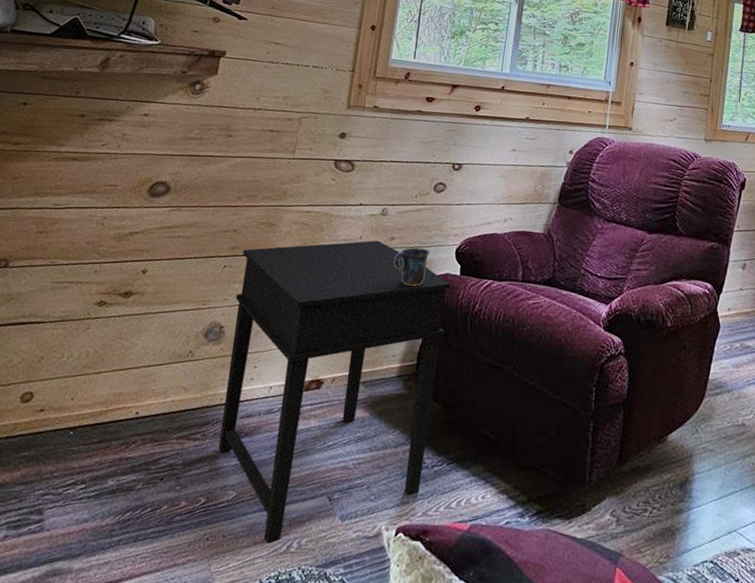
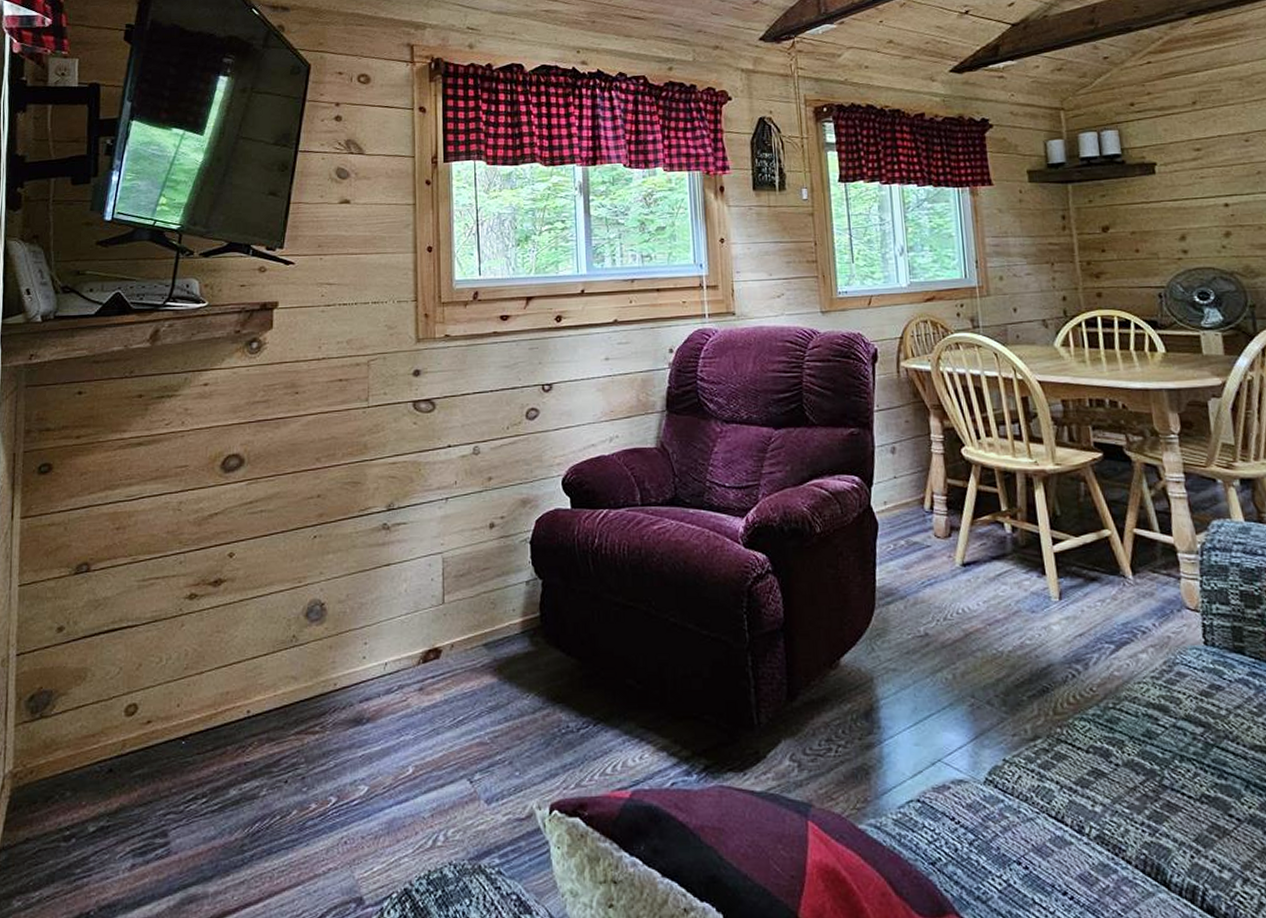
side table: present [218,240,451,544] -> none [330,483,568,840]
mug: present [393,247,430,287] -> none [495,484,534,530]

